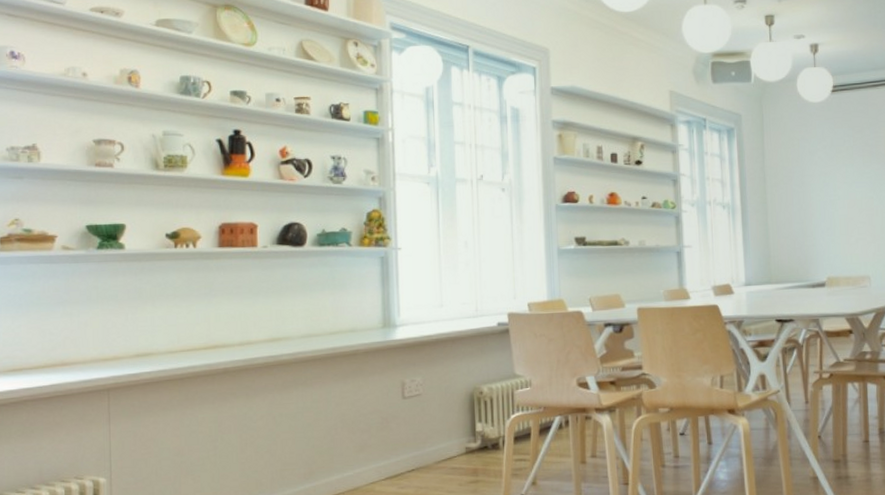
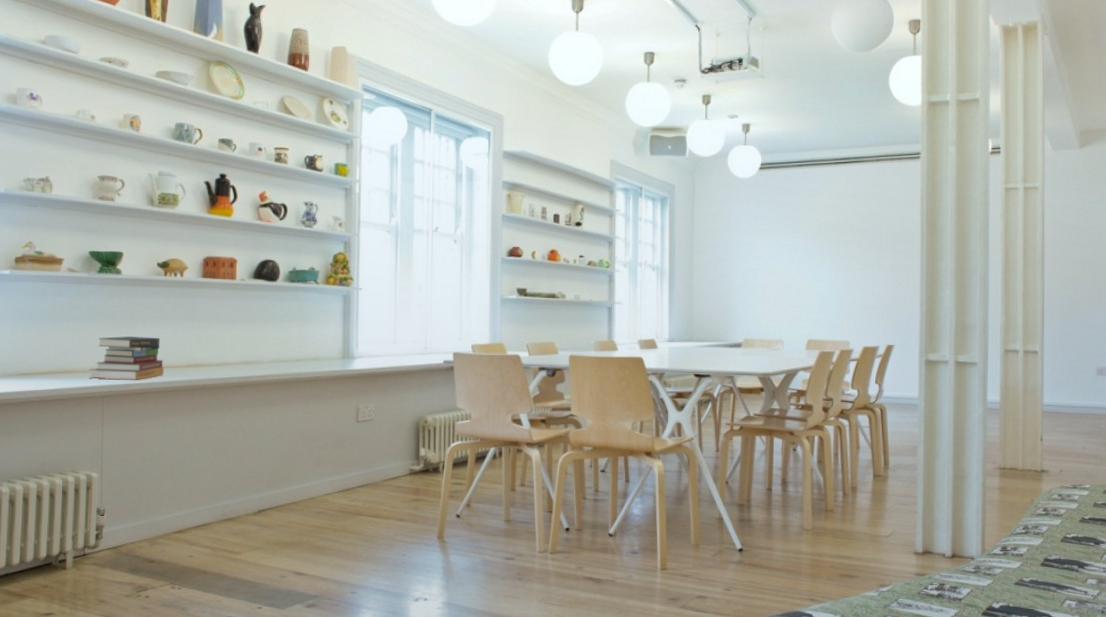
books: none [91,318,179,370] -> present [88,336,164,380]

